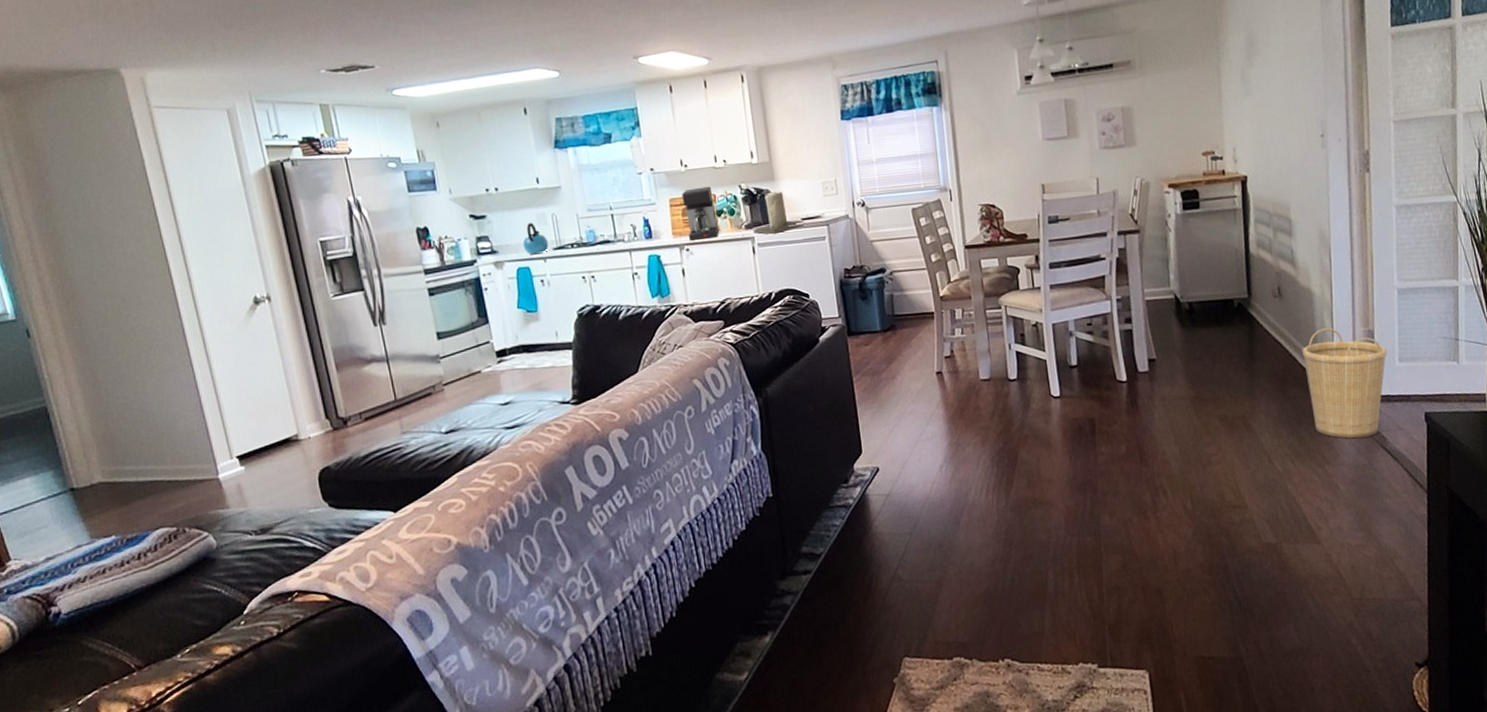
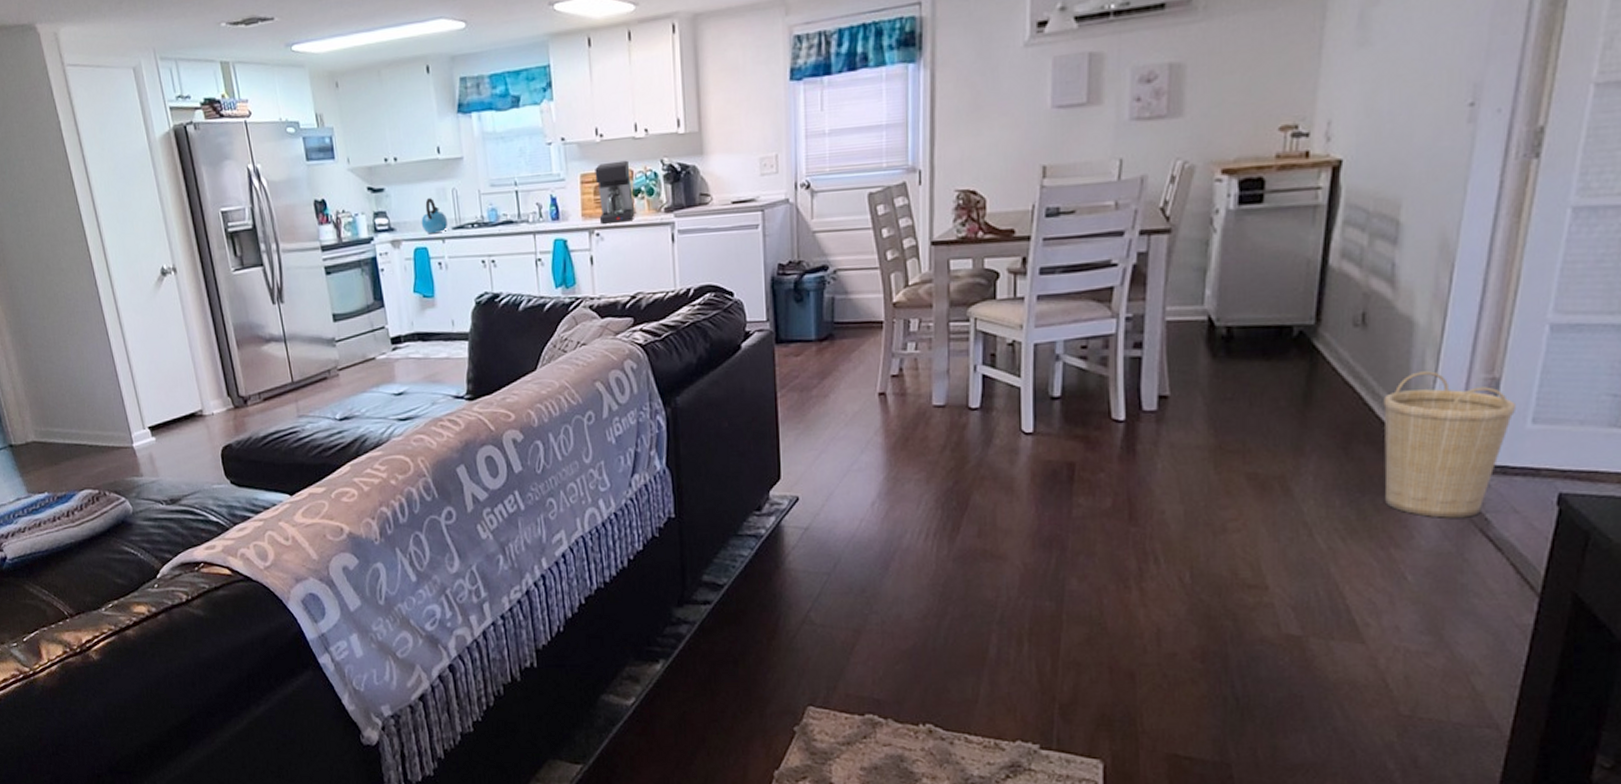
paper towel roll: present [754,191,804,235] -> none [675,167,734,221]

